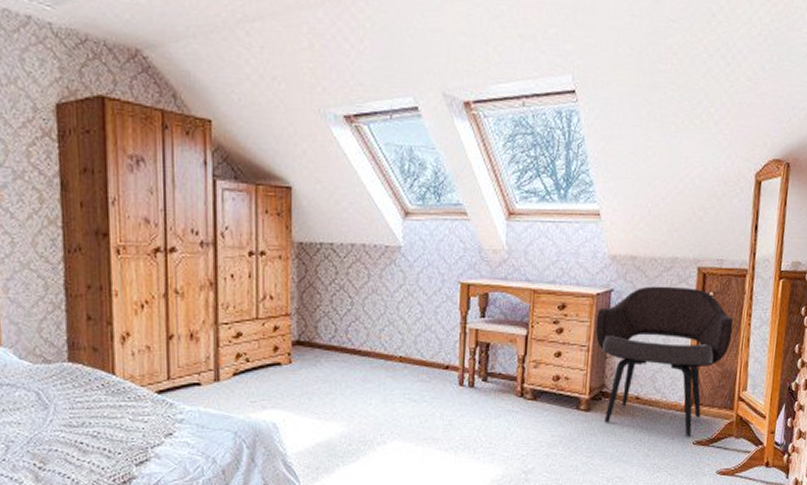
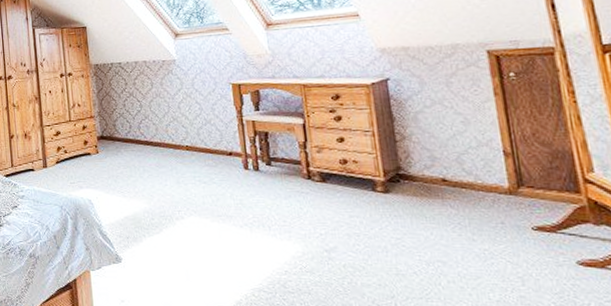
armchair: present [595,286,734,437] -> none [375,70,555,221]

